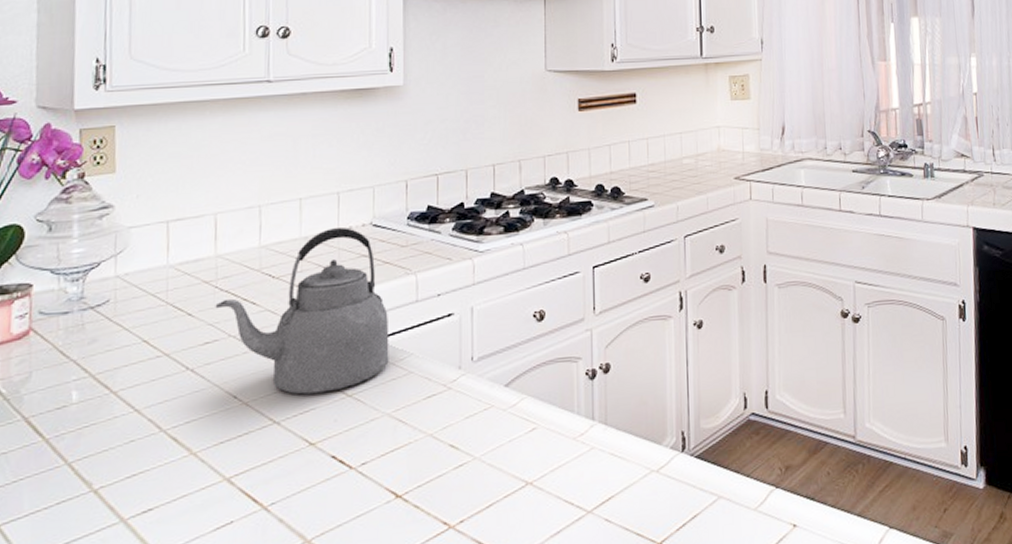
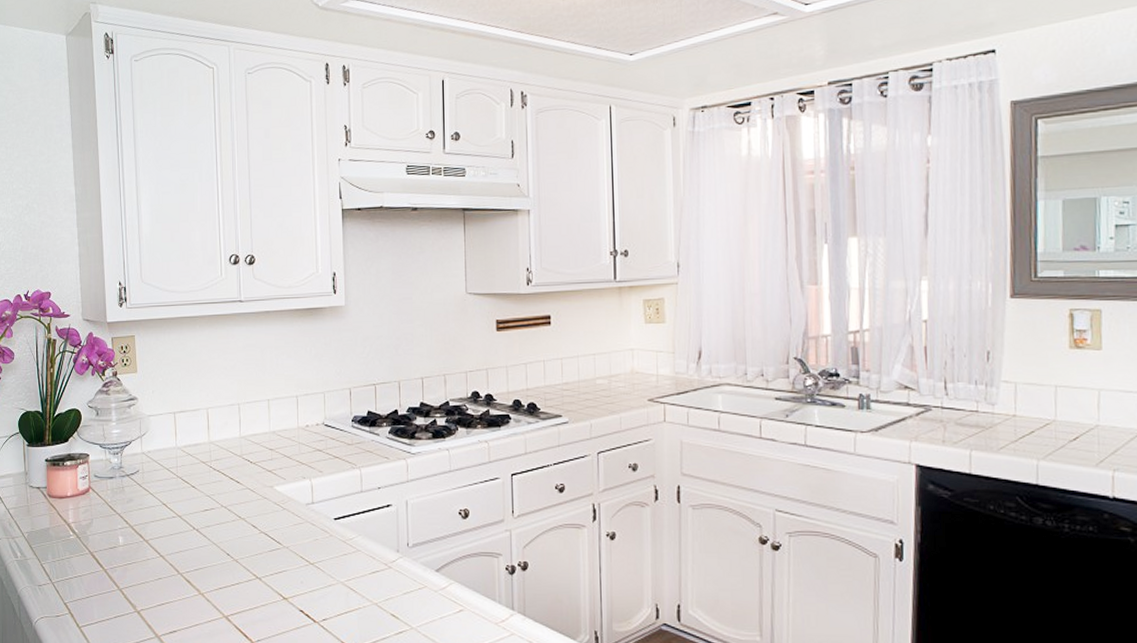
kettle: present [215,228,389,395] -> none [211,426,341,559]

